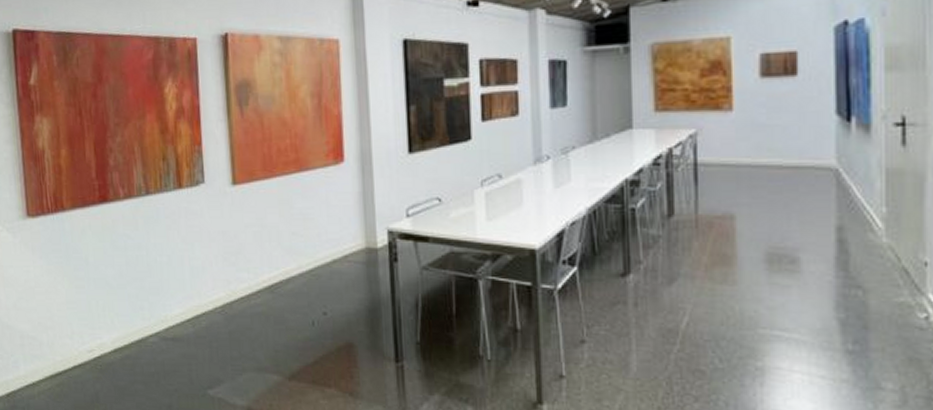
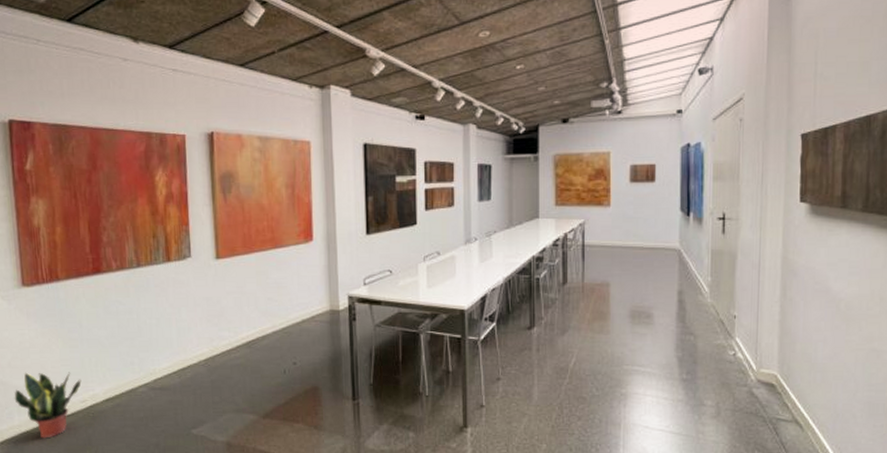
potted plant: none [20,315,89,393] -> present [14,372,82,439]

